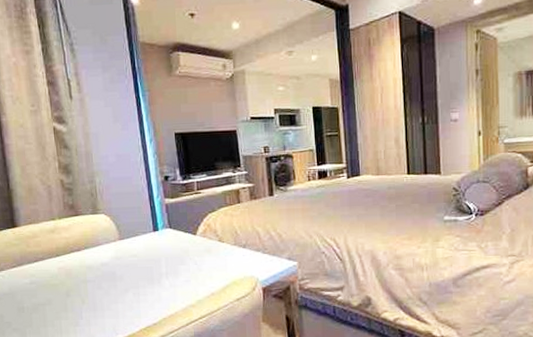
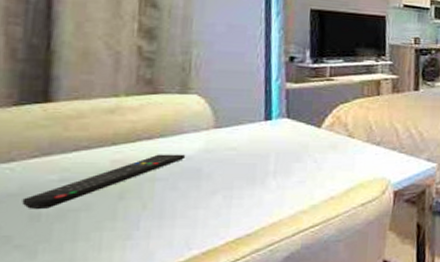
remote control: none [12,261,104,305] -> present [21,154,186,210]

